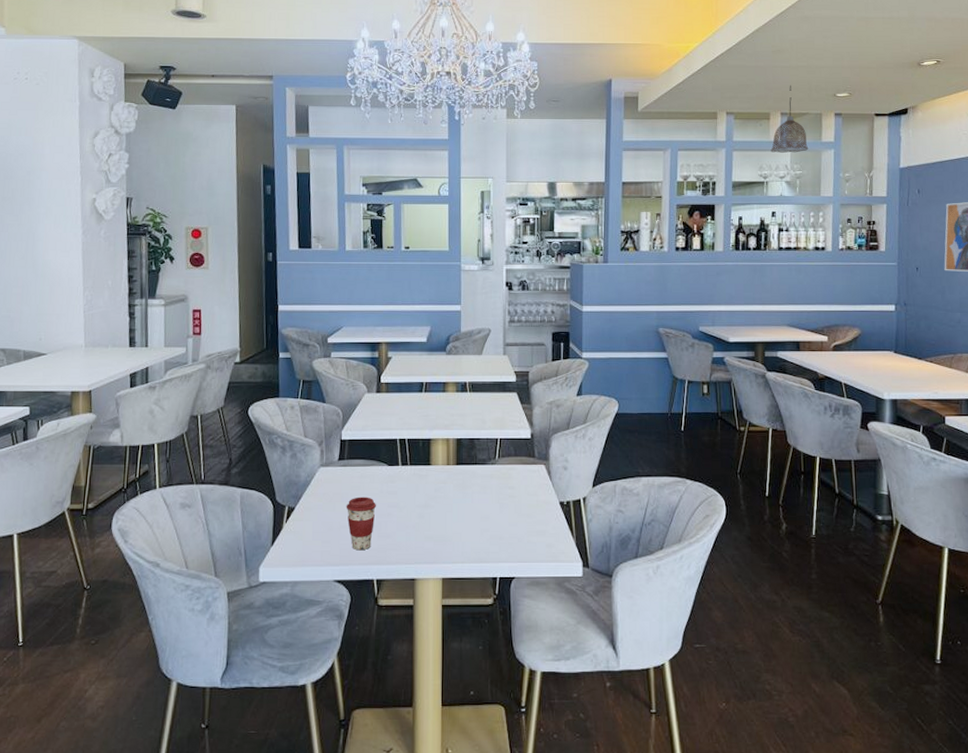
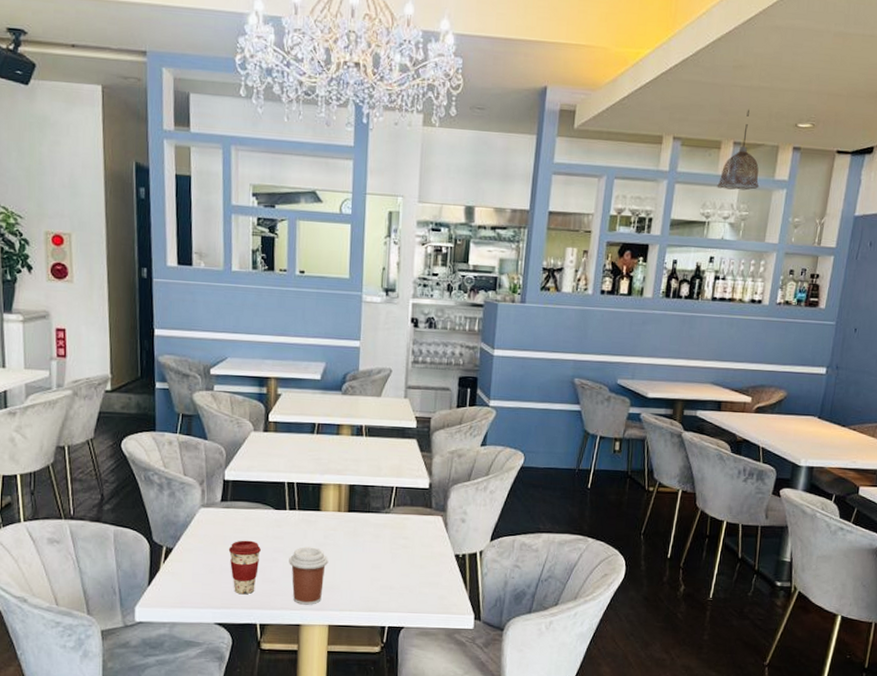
coffee cup: none [402,501,440,558] -> present [289,547,329,605]

